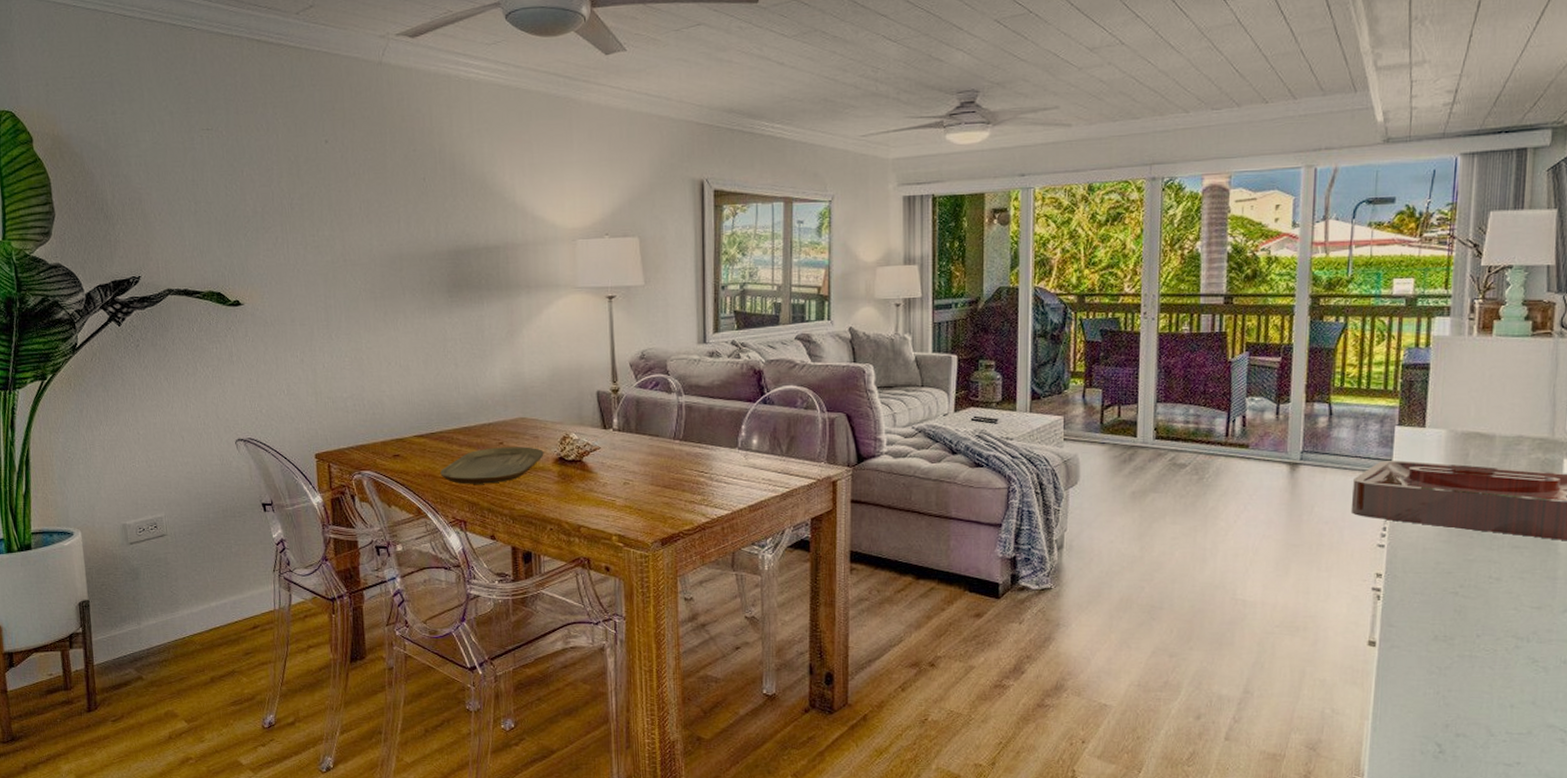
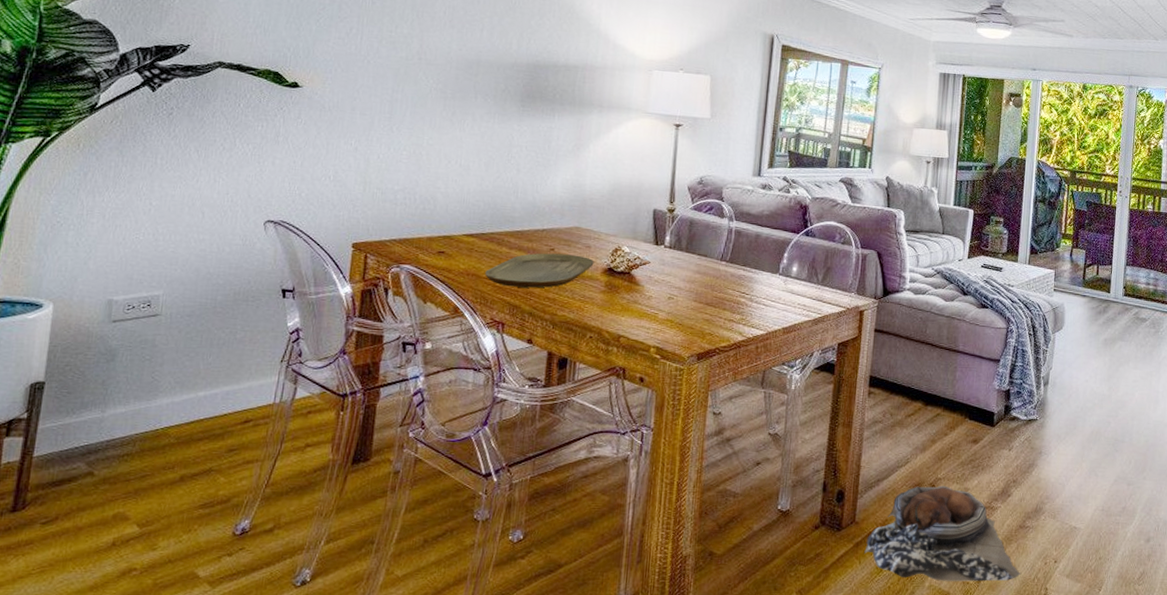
dog bed: none [861,664,1042,764] -> present [864,485,1021,581]

